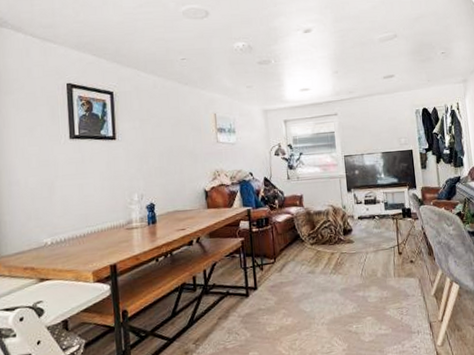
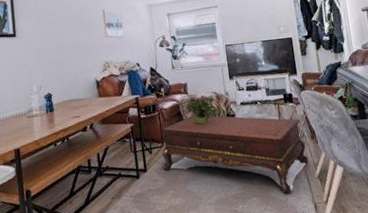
coffee table: none [274,229,425,313] -> present [161,115,309,194]
potted plant: none [301,207,337,240] -> present [186,94,221,125]

